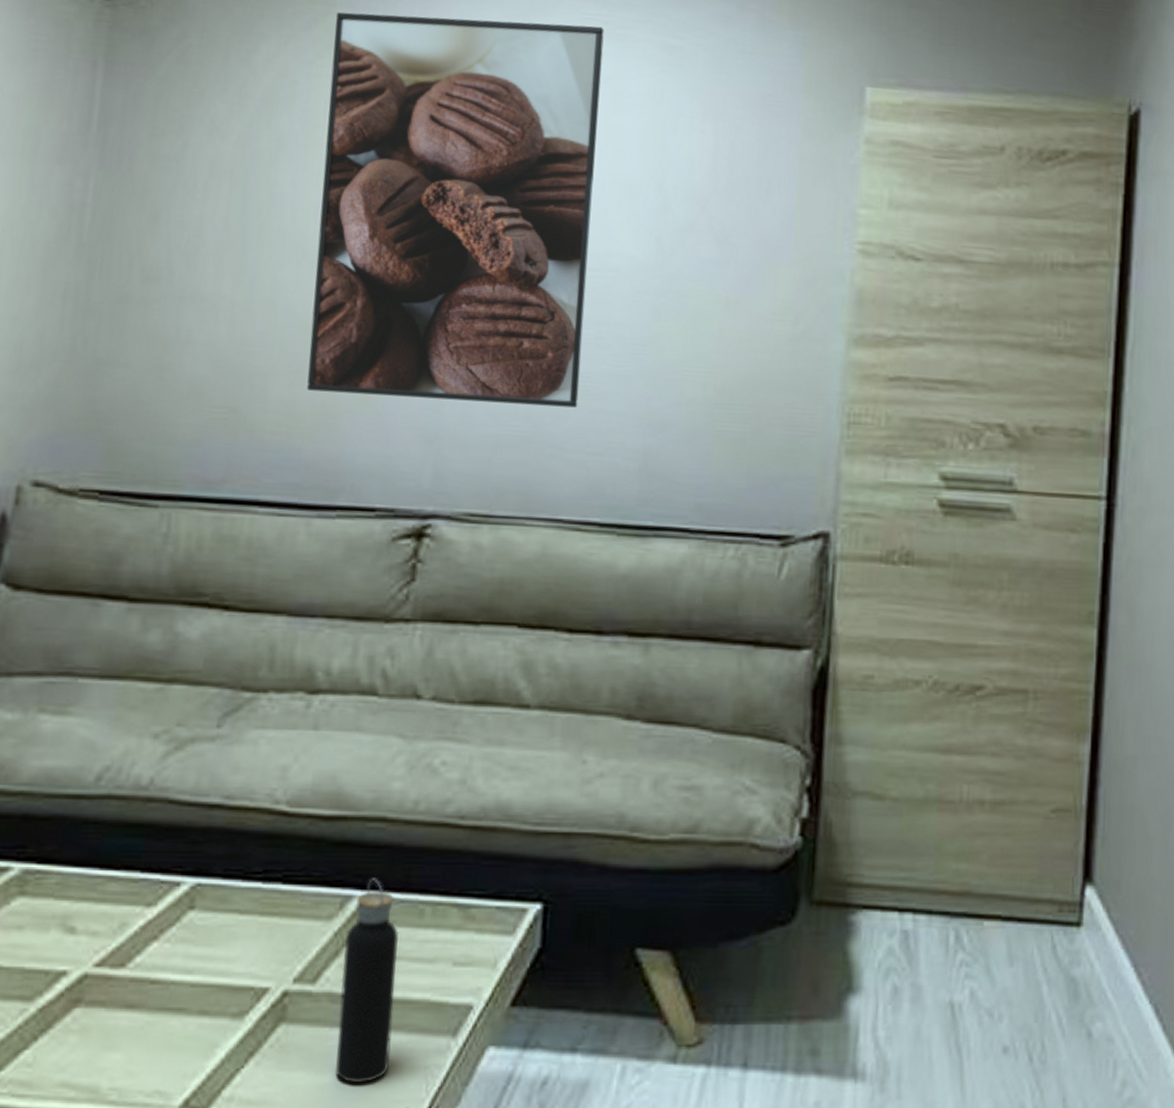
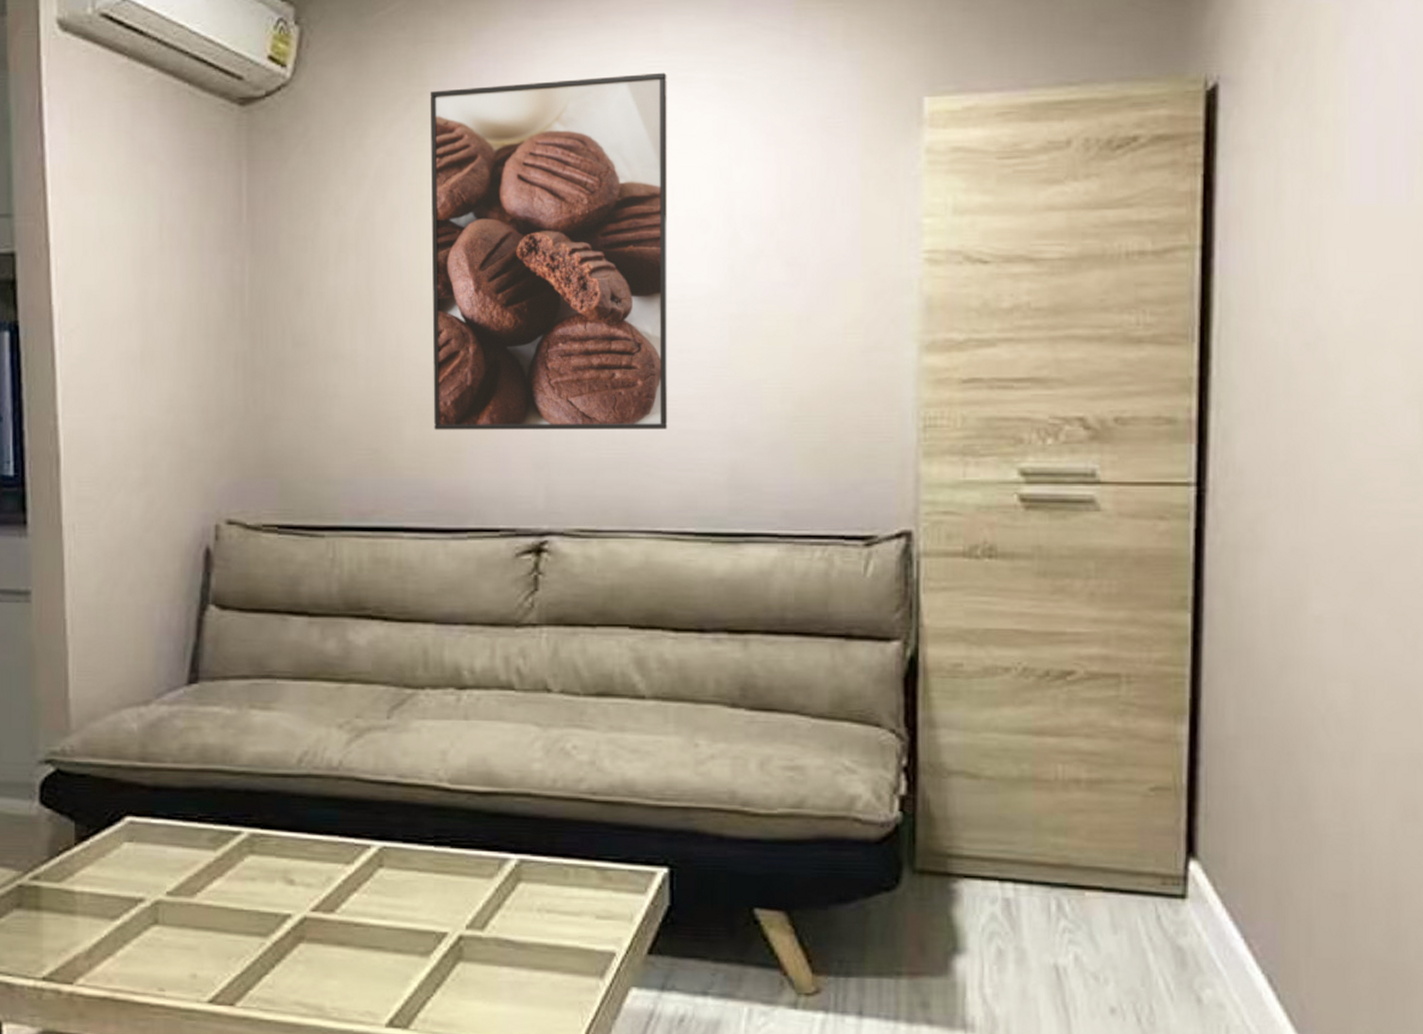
water bottle: present [335,878,399,1084] -> none [504,844,550,1014]

